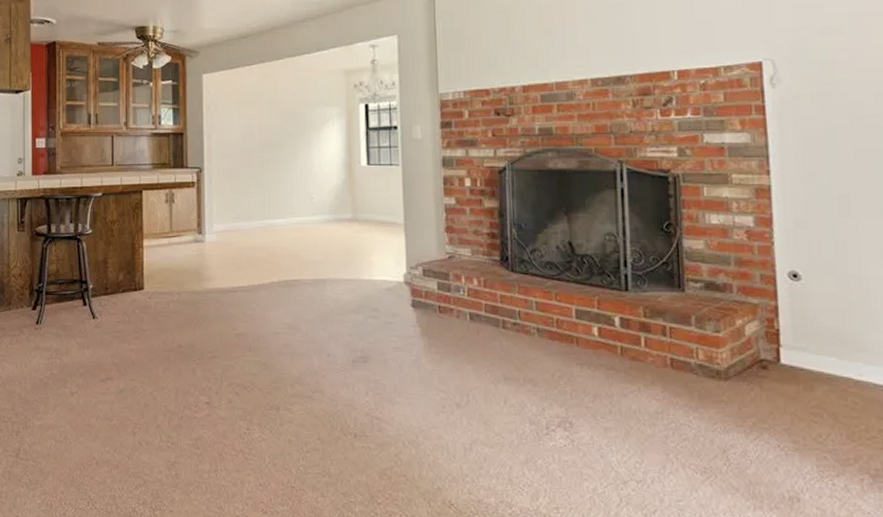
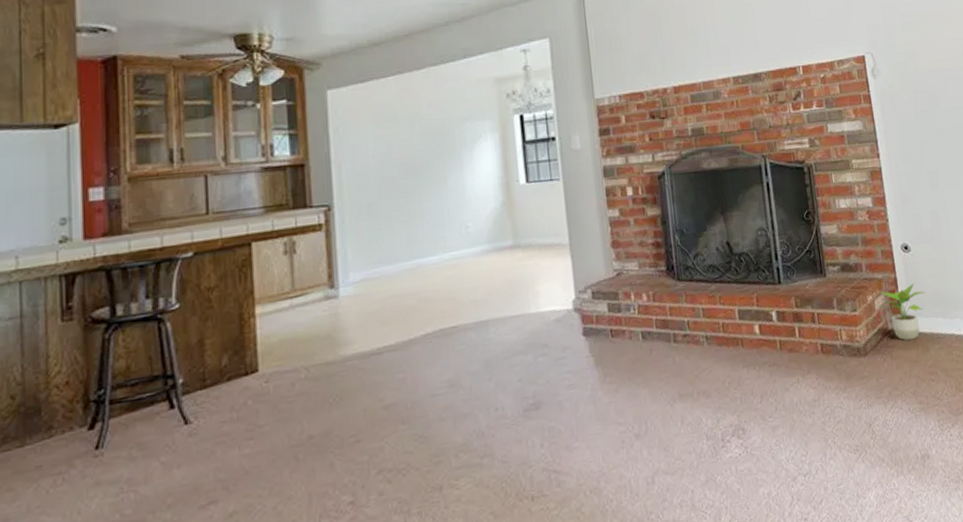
potted plant: none [752,315,817,375] -> present [879,283,926,341]

